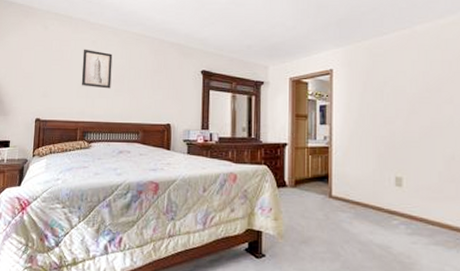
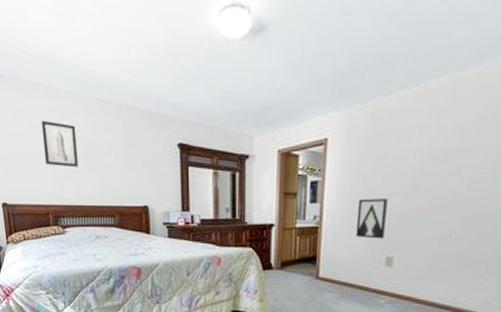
wall art: none [364,122,391,159] -> present [355,199,388,239]

